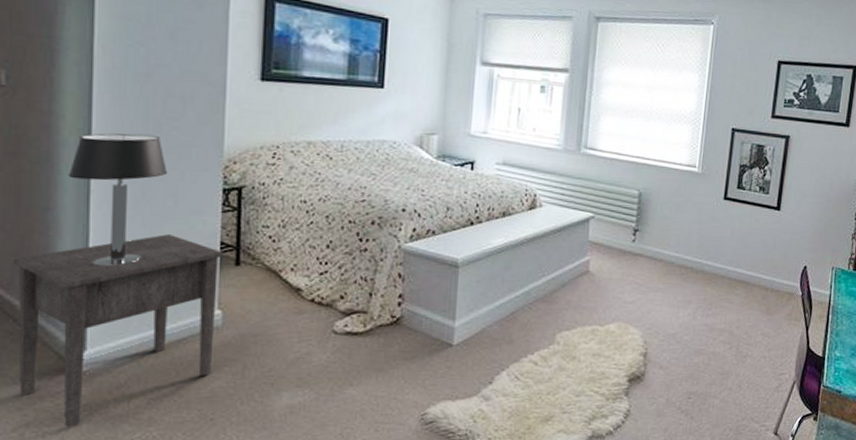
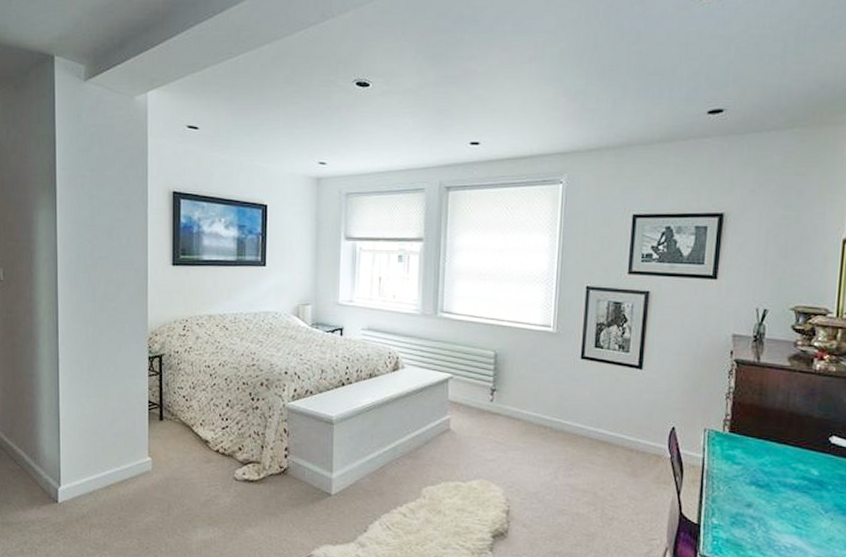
nightstand: present [12,234,223,427] -> none [12,394,151,547]
table lamp: present [68,133,168,267] -> none [44,313,110,421]

